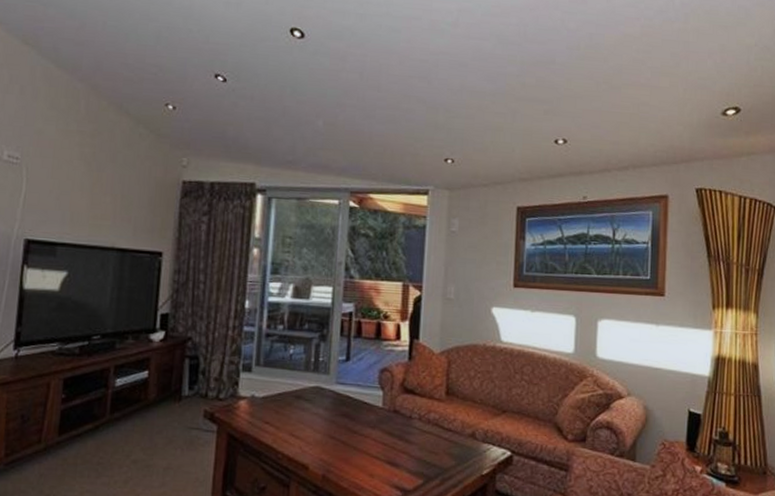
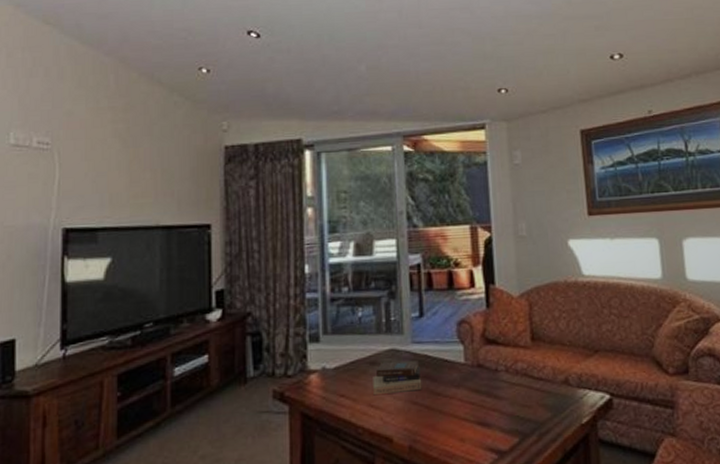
books: none [295,397,341,427] -> present [373,360,422,396]

